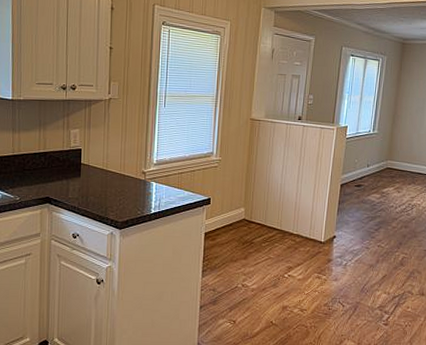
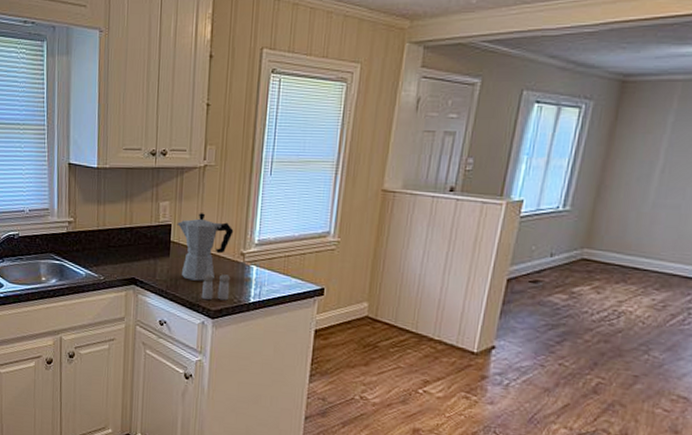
moka pot: none [86,139,136,197] -> present [177,213,234,281]
salt and pepper shaker: none [109,190,134,214] -> present [201,273,231,301]

